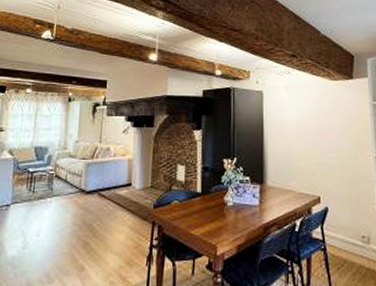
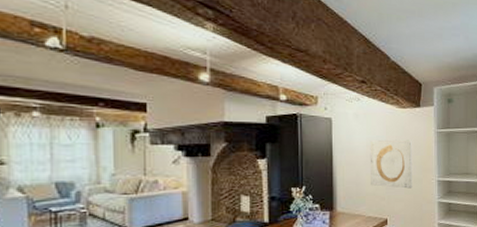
wall art: none [301,112,347,165] -> present [370,139,413,189]

